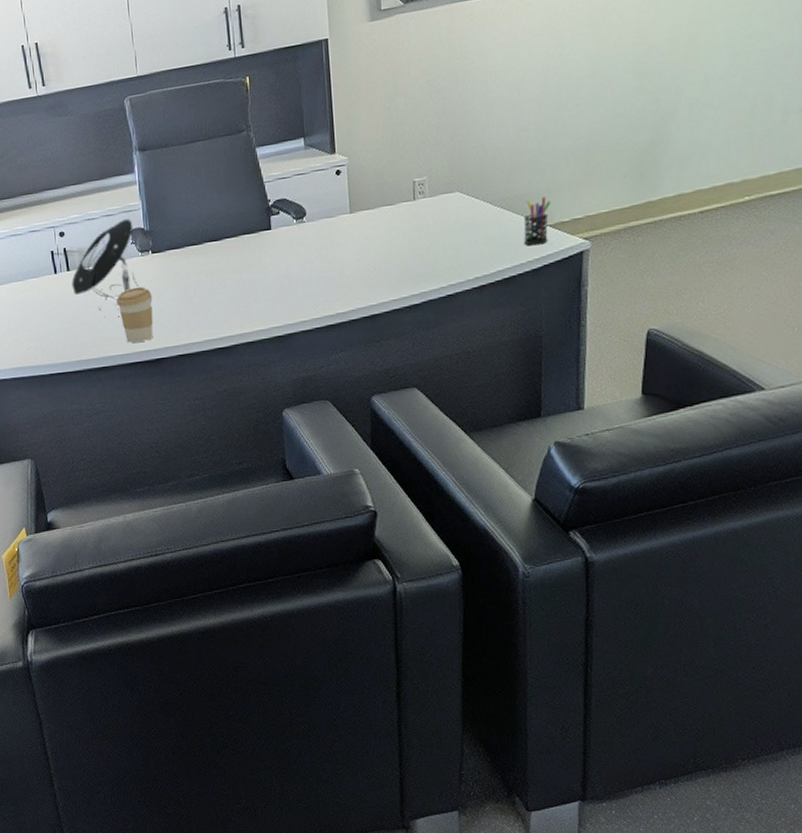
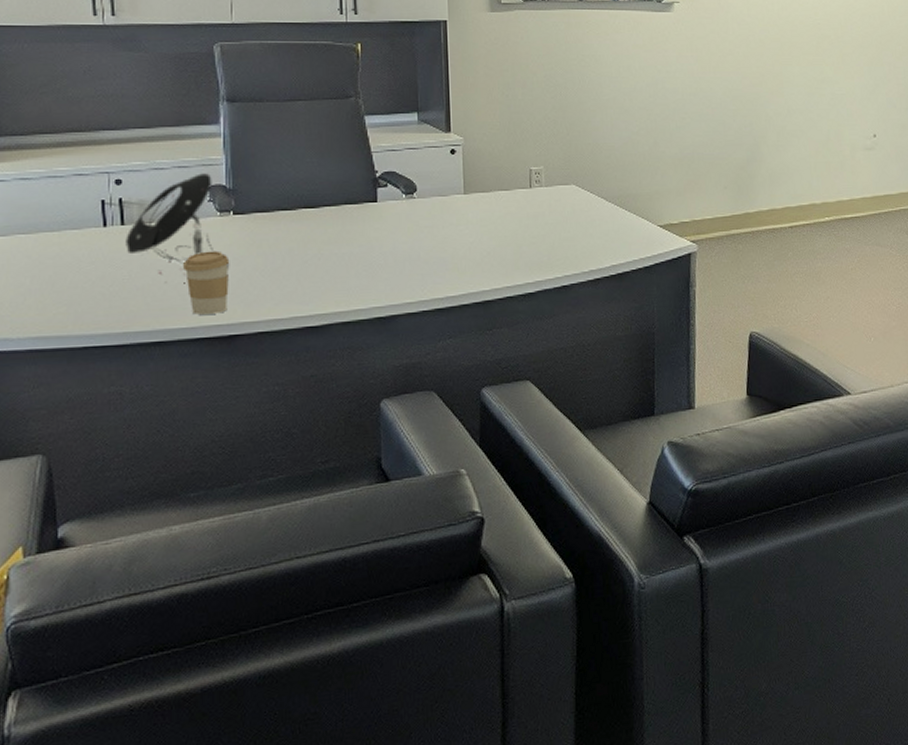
pen holder: present [523,196,551,246] -> none [636,197,661,244]

